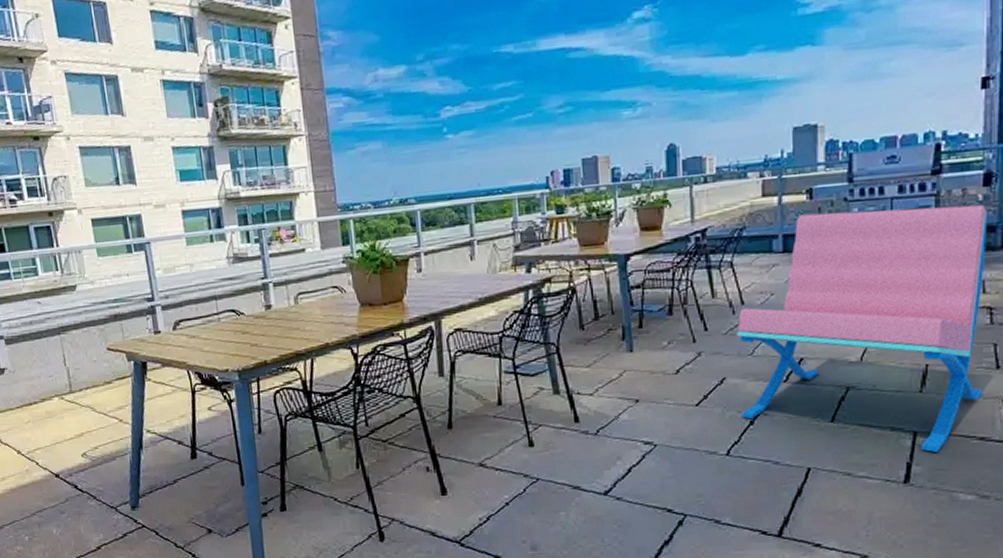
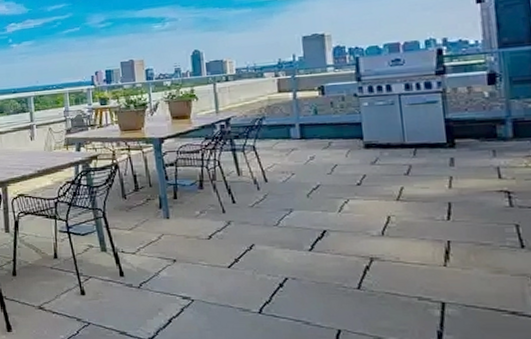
lounge chair: present [737,205,988,452] -> none [262,100,510,323]

